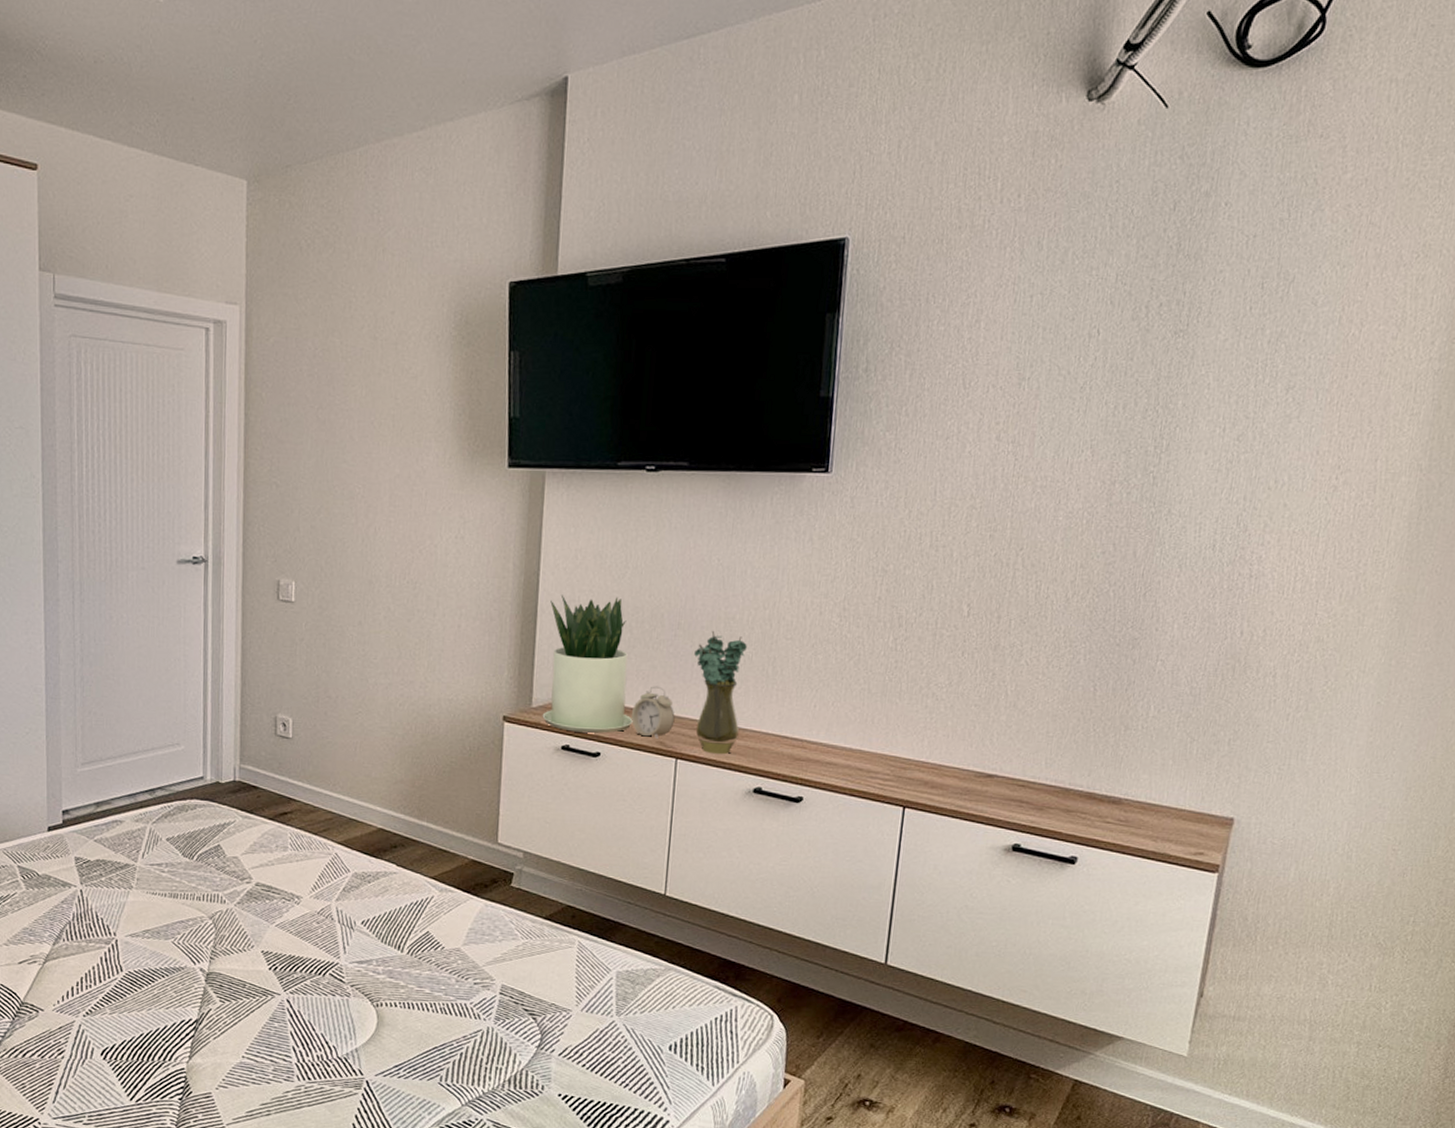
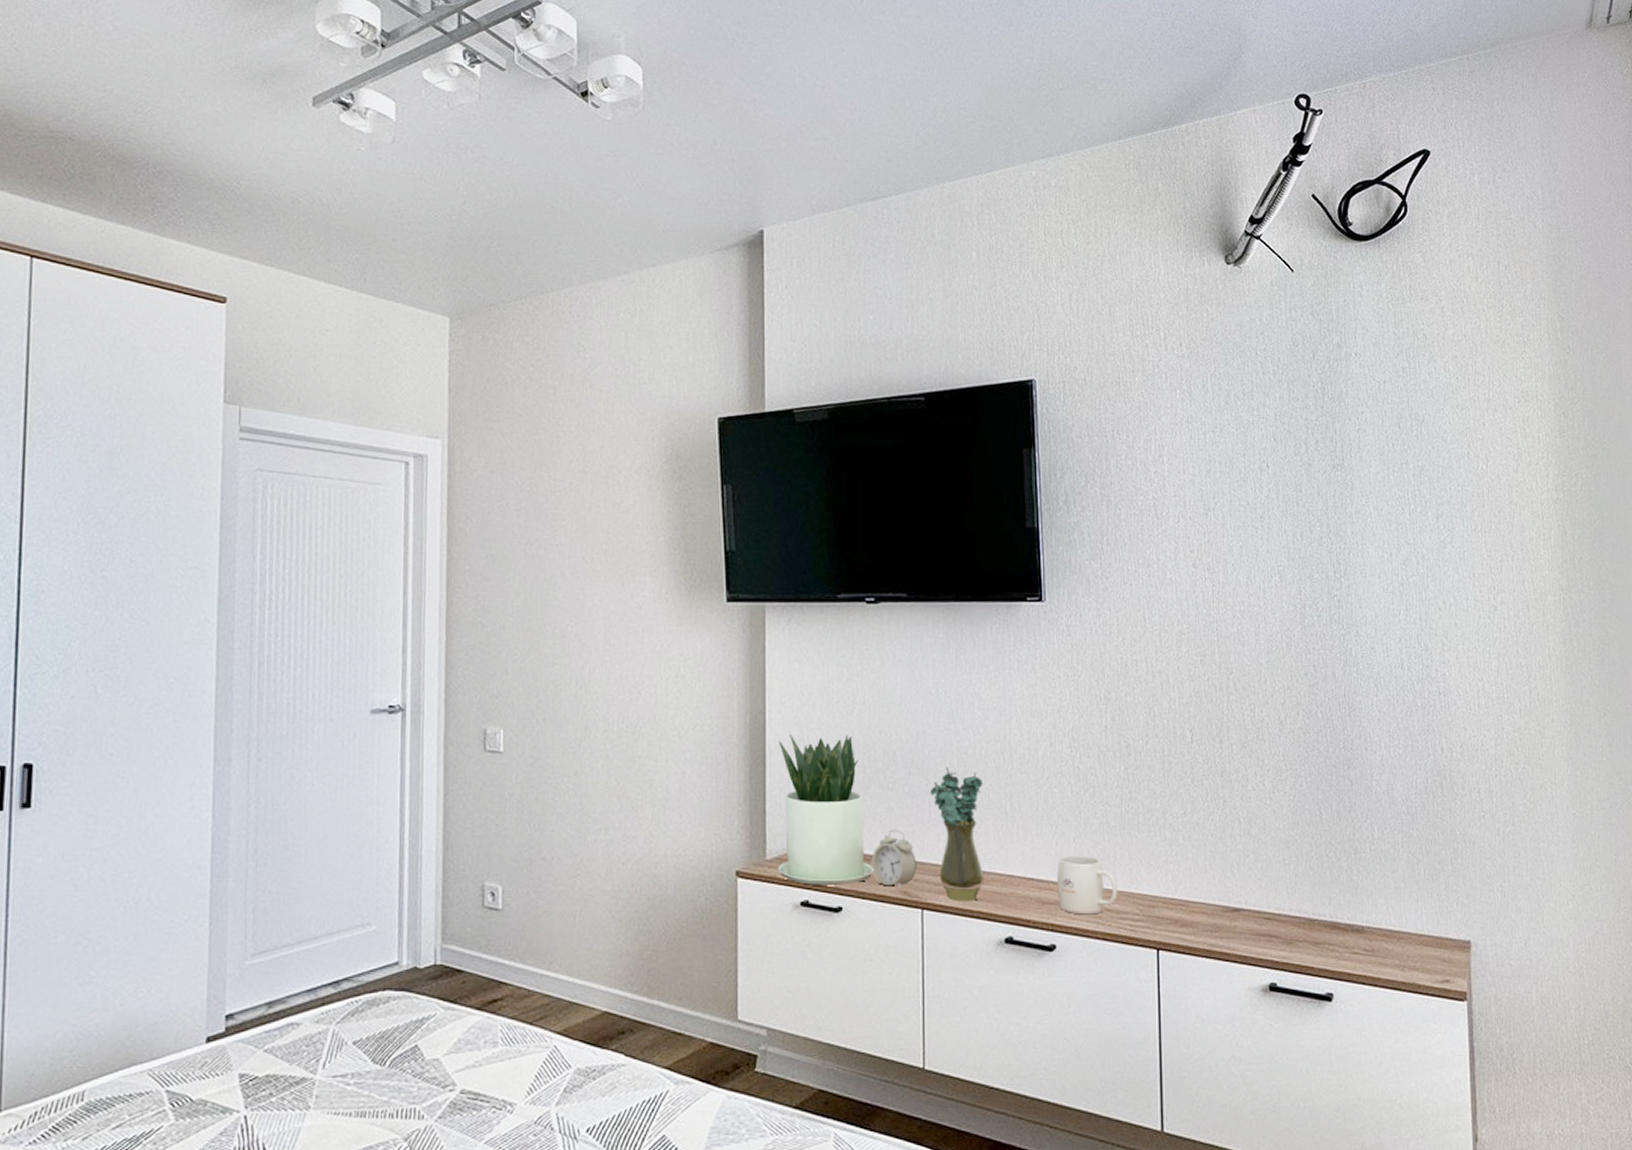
mug: none [810,717,872,773] -> present [1057,854,1118,915]

